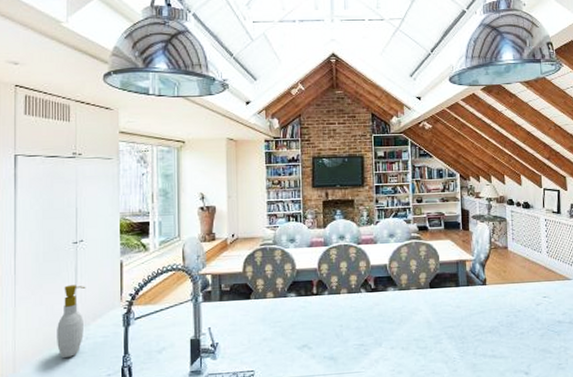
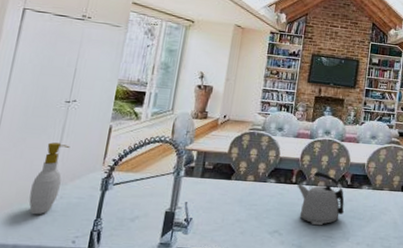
kettle: none [319,279,373,335] -> present [297,171,345,226]

